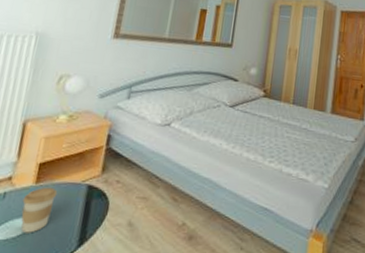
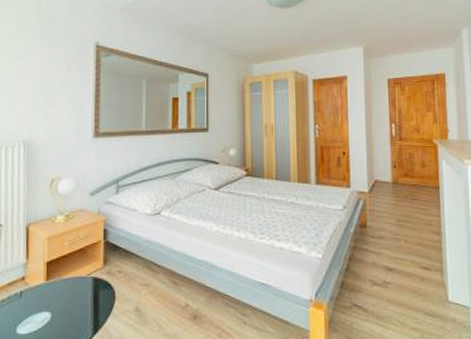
coffee cup: present [21,187,58,233] -> none [37,283,67,326]

